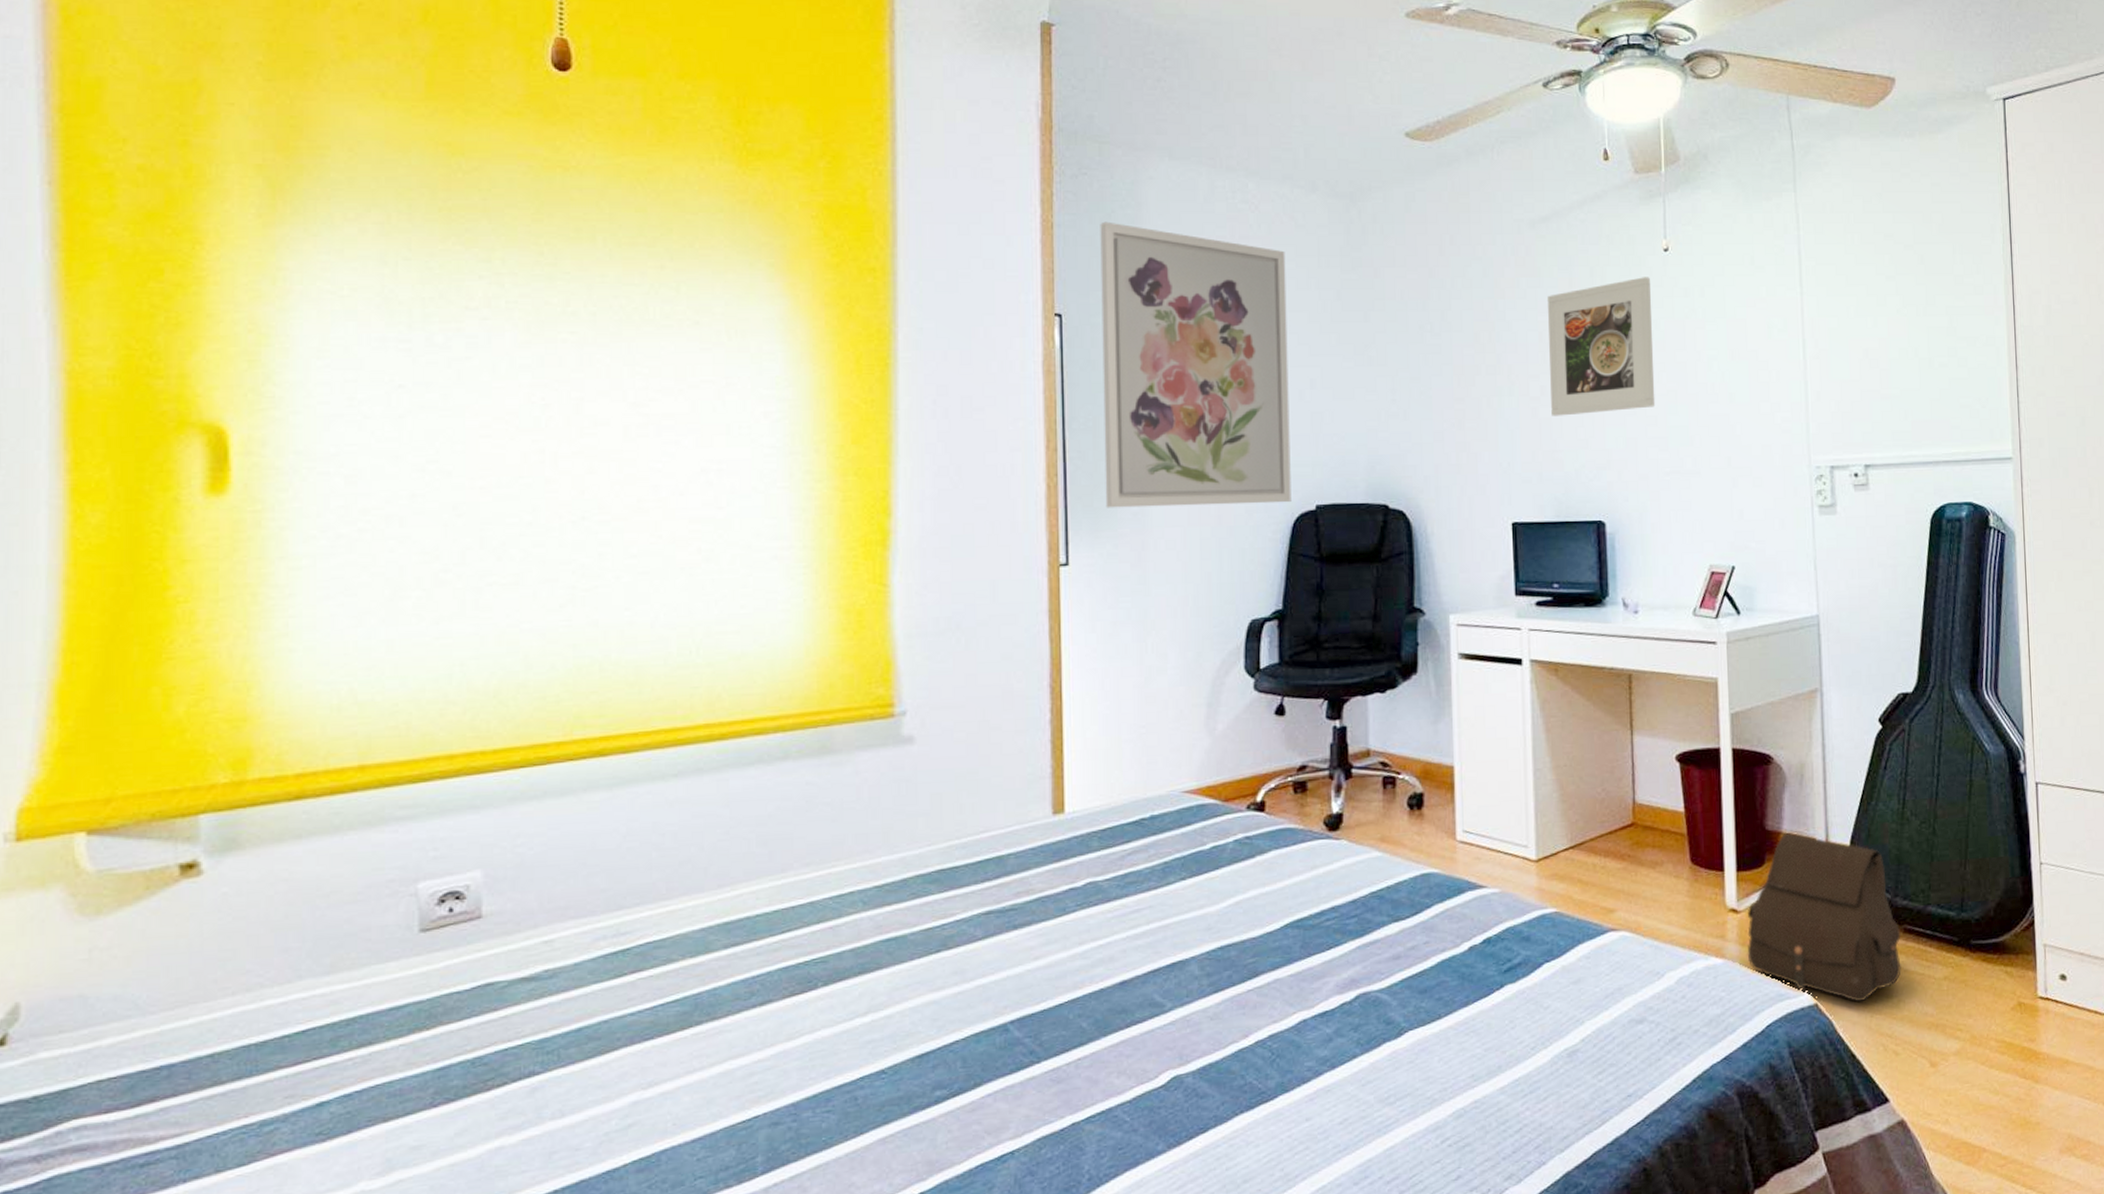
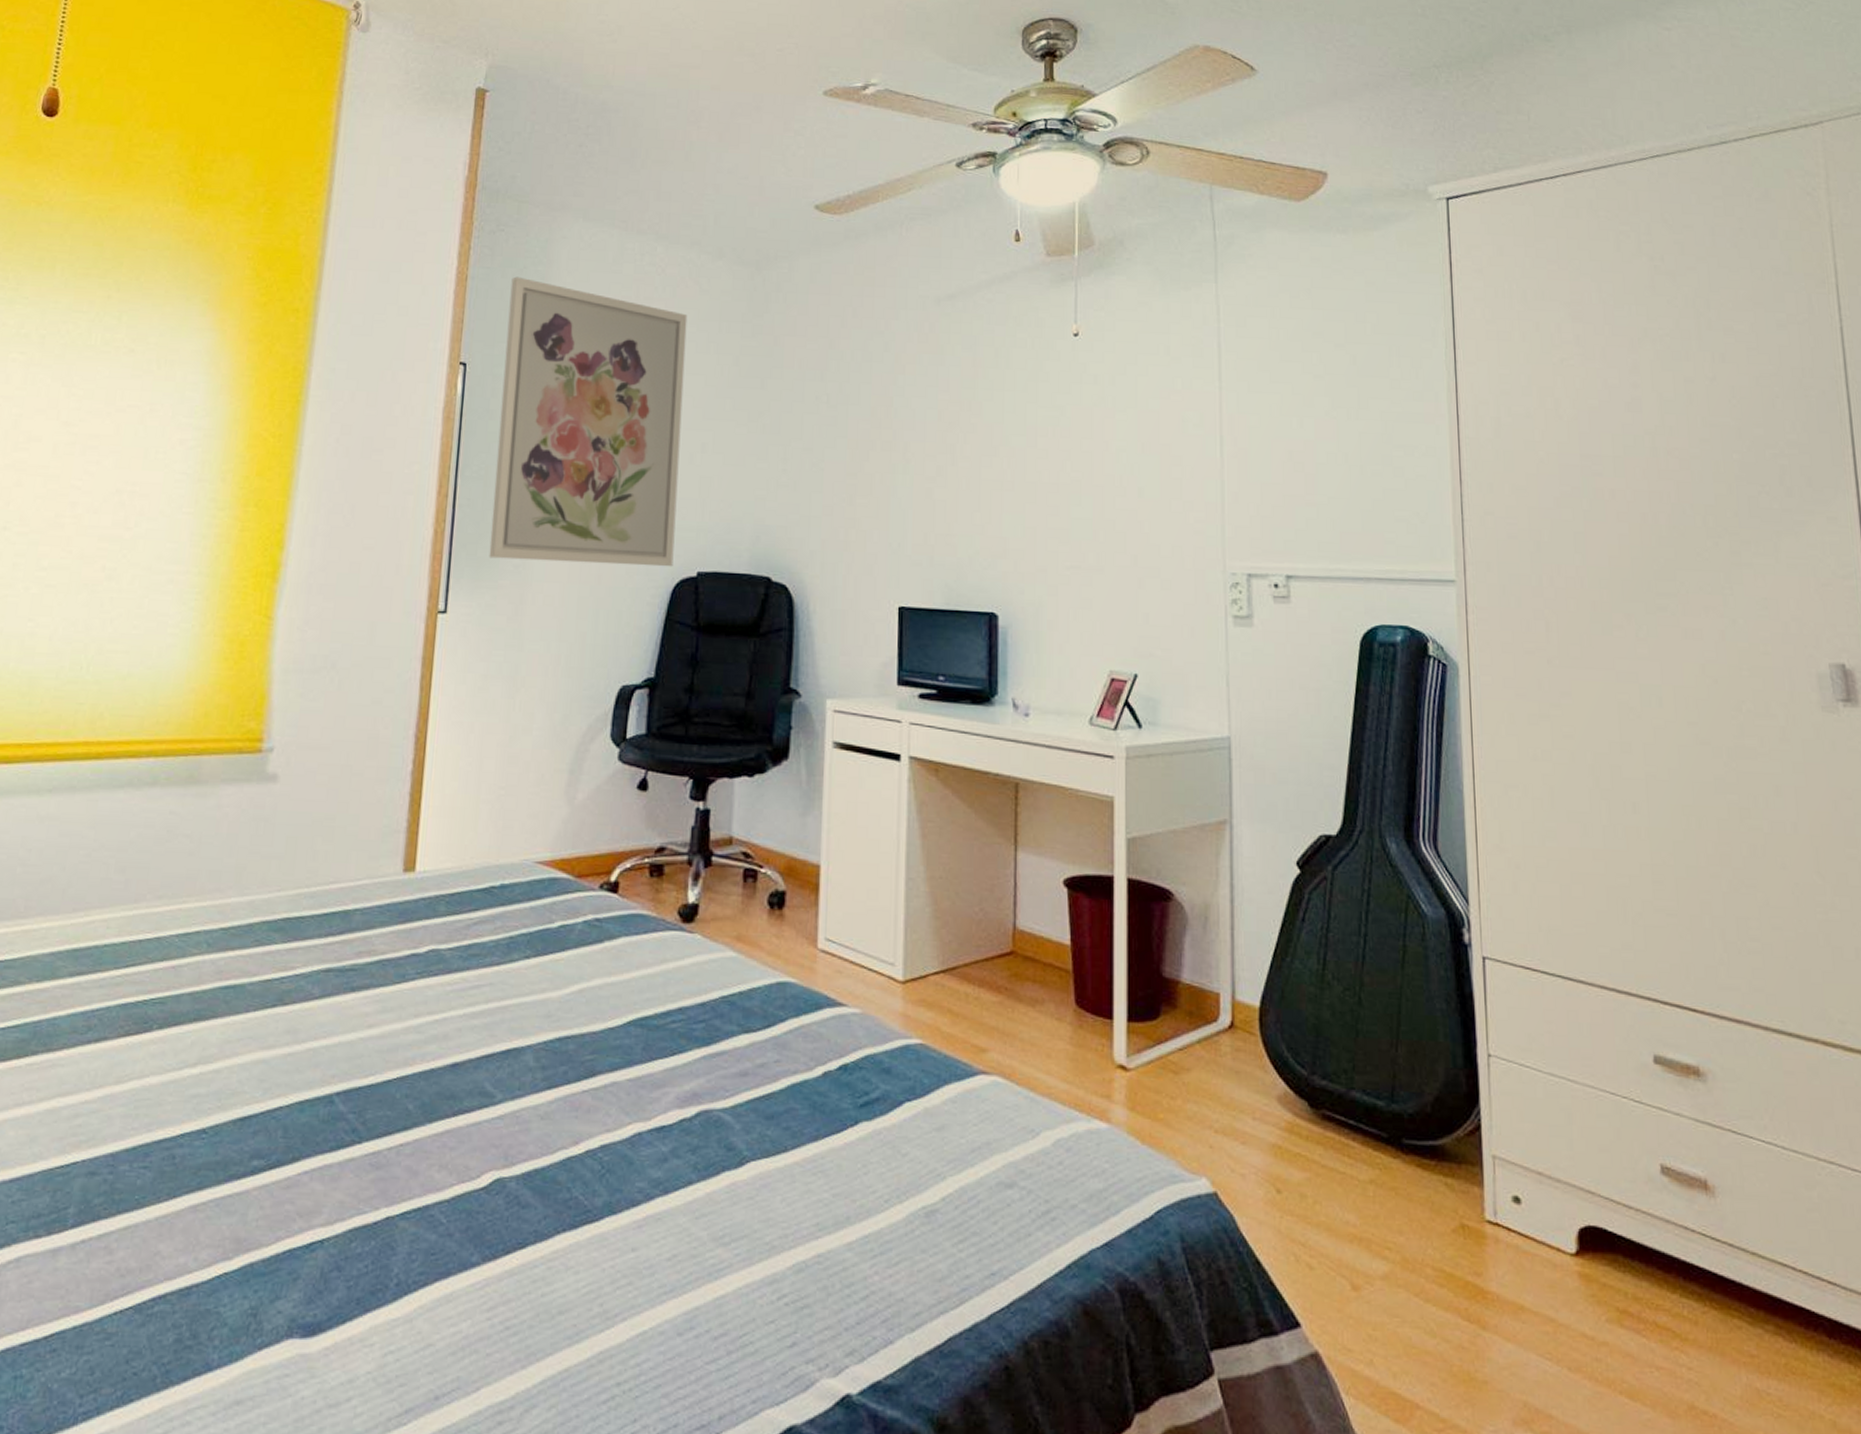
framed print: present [1548,277,1656,416] -> none [947,361,1059,499]
satchel: present [1747,832,1901,1003] -> none [1136,982,1319,1198]

